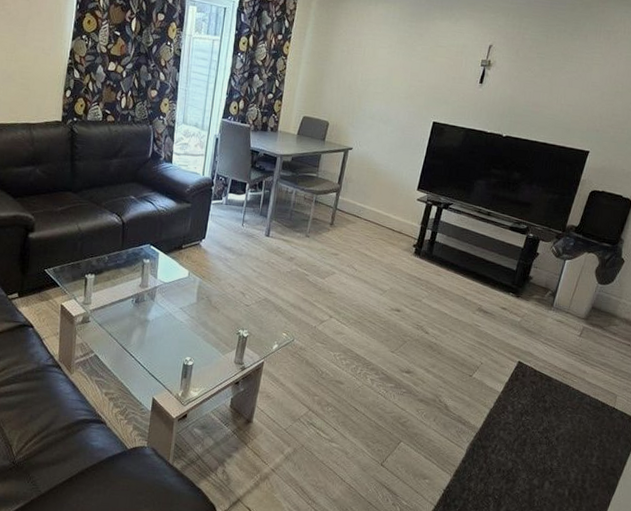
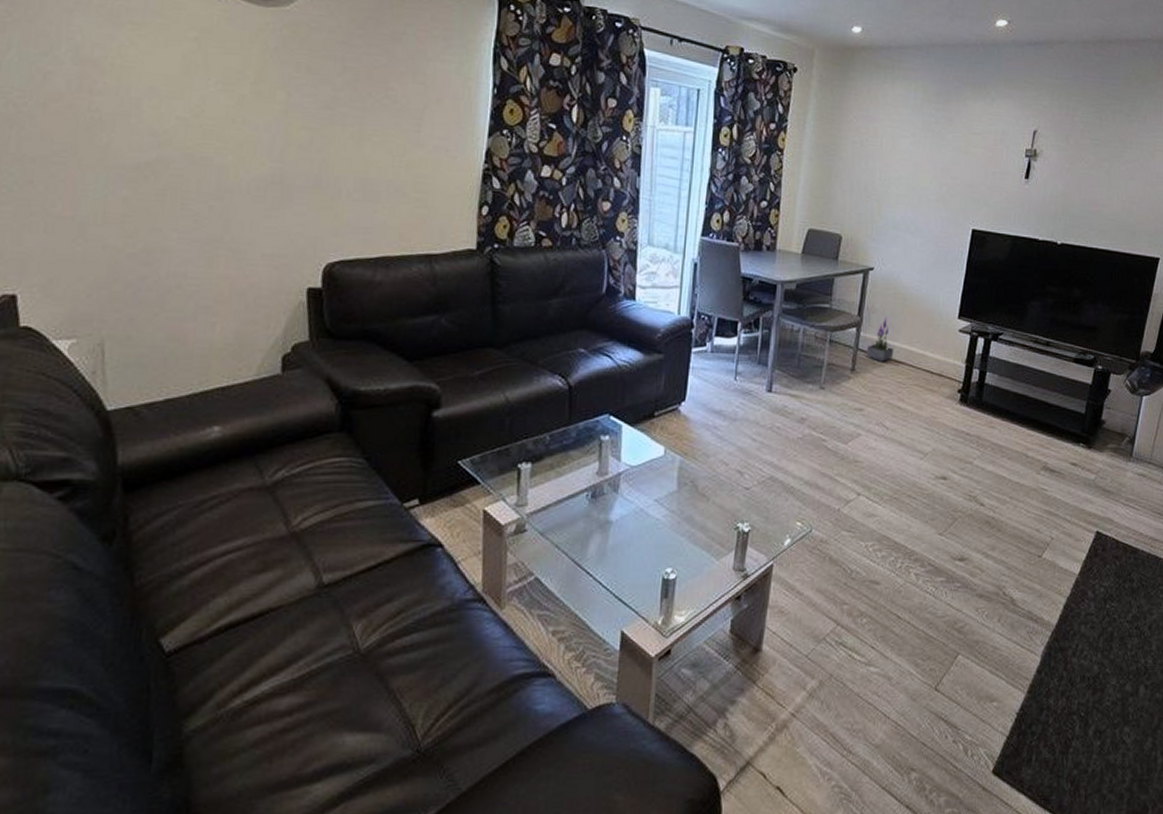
potted plant: none [342,186,365,220] -> present [866,317,894,362]

